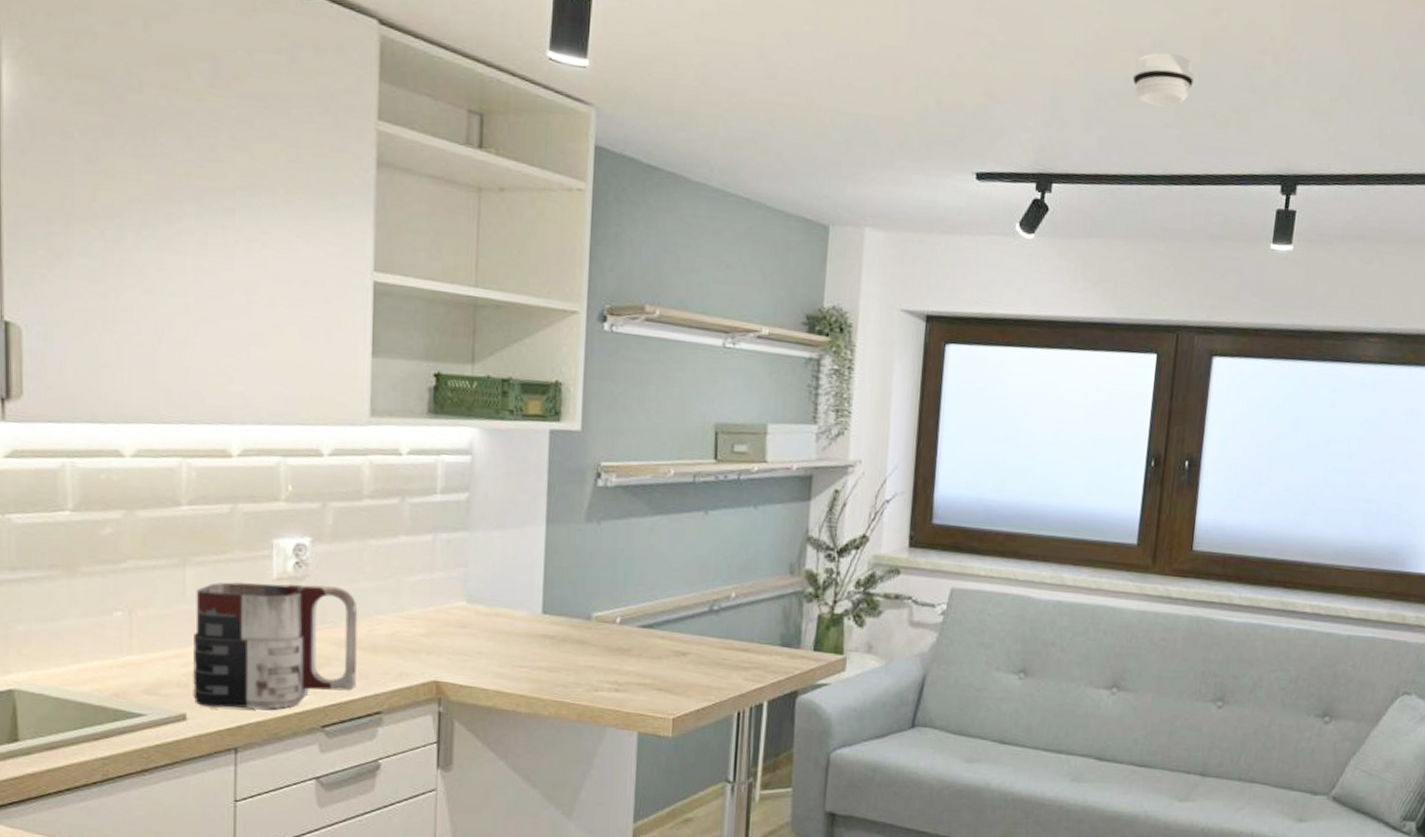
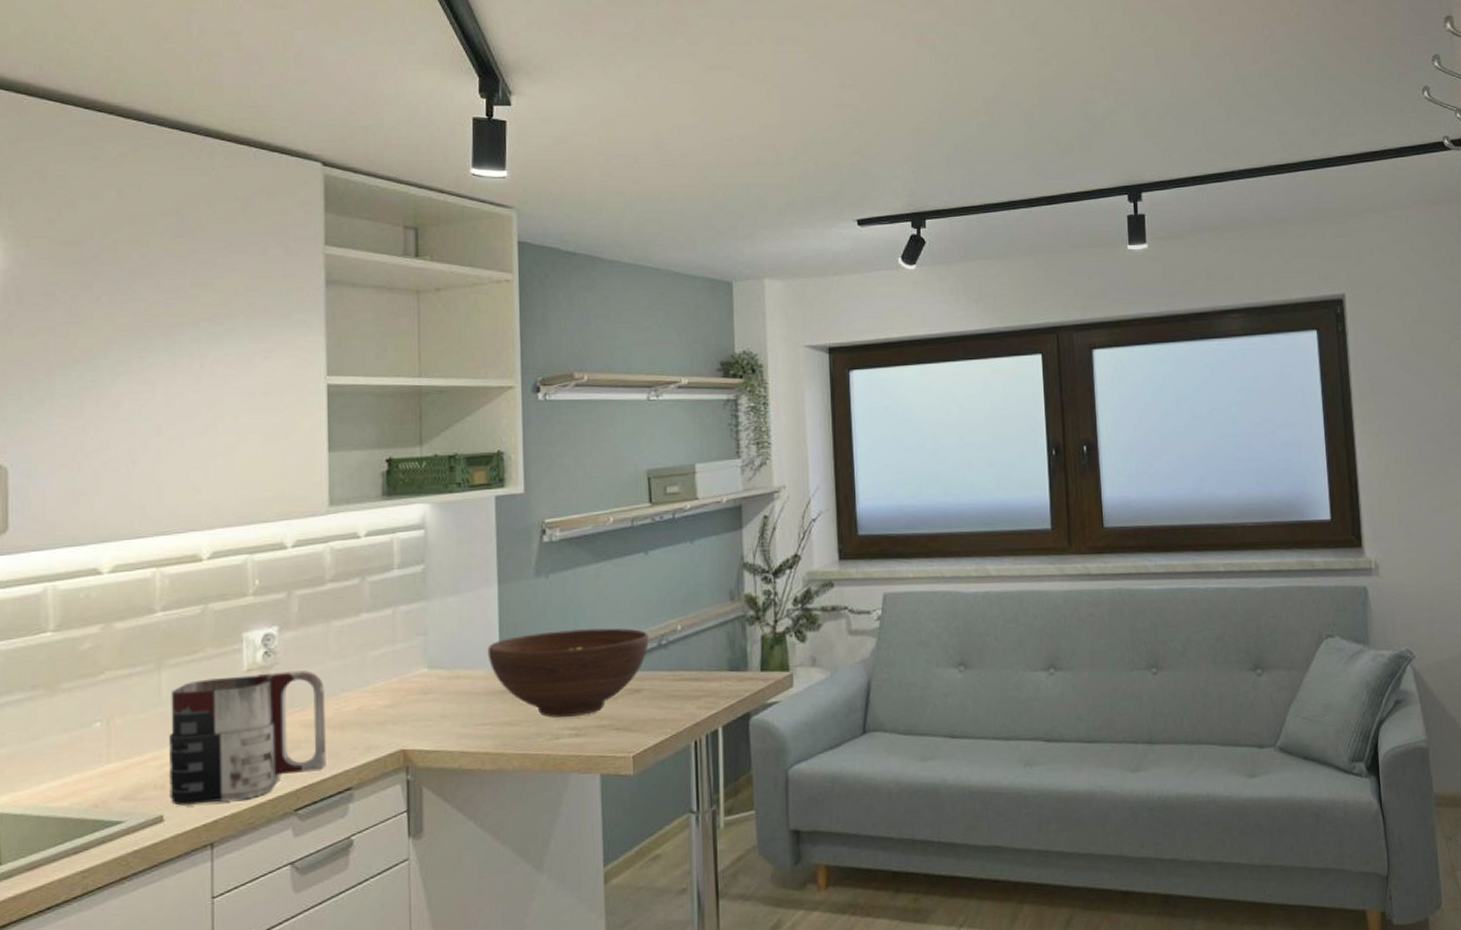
fruit bowl: none [530,581,701,671] -> present [487,628,649,718]
smoke detector: present [1132,52,1195,107] -> none [982,100,1037,143]

